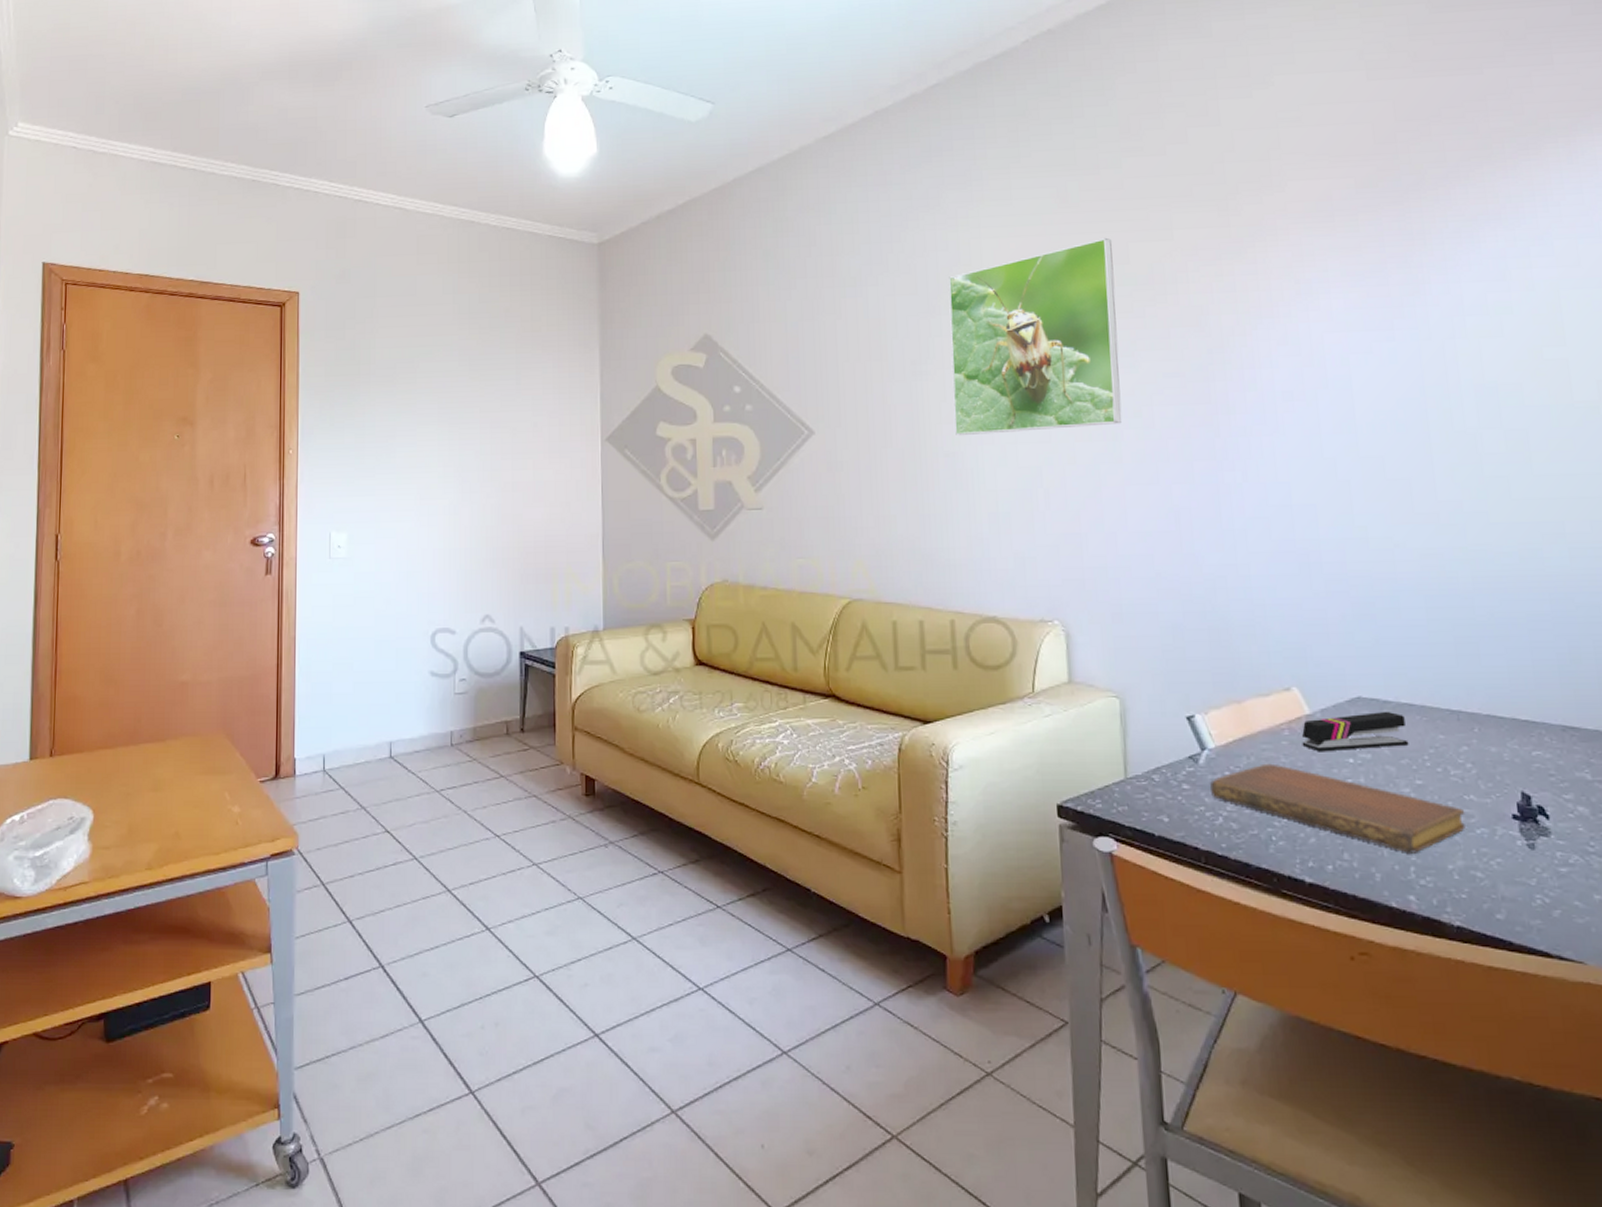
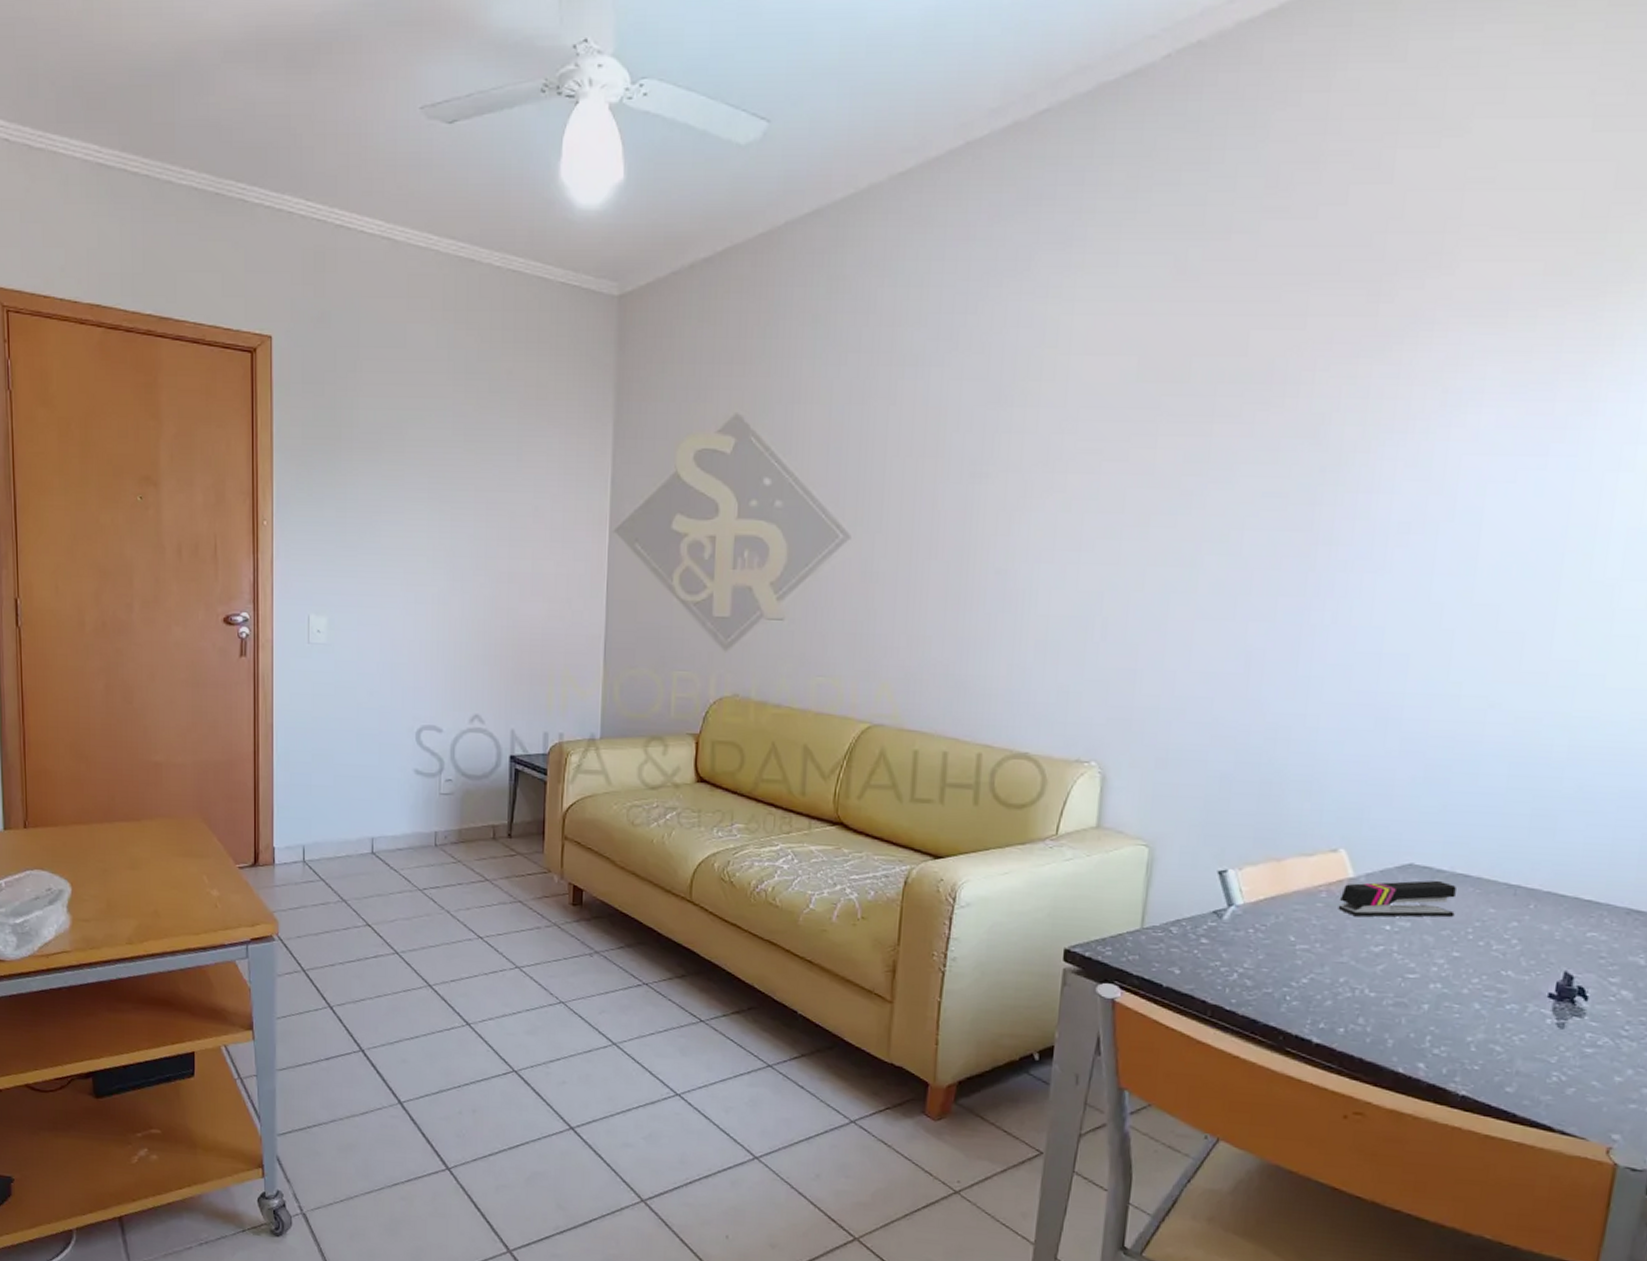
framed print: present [948,237,1122,435] -> none [1011,321,1230,551]
notebook: present [1210,763,1466,853] -> none [1230,924,1499,1023]

